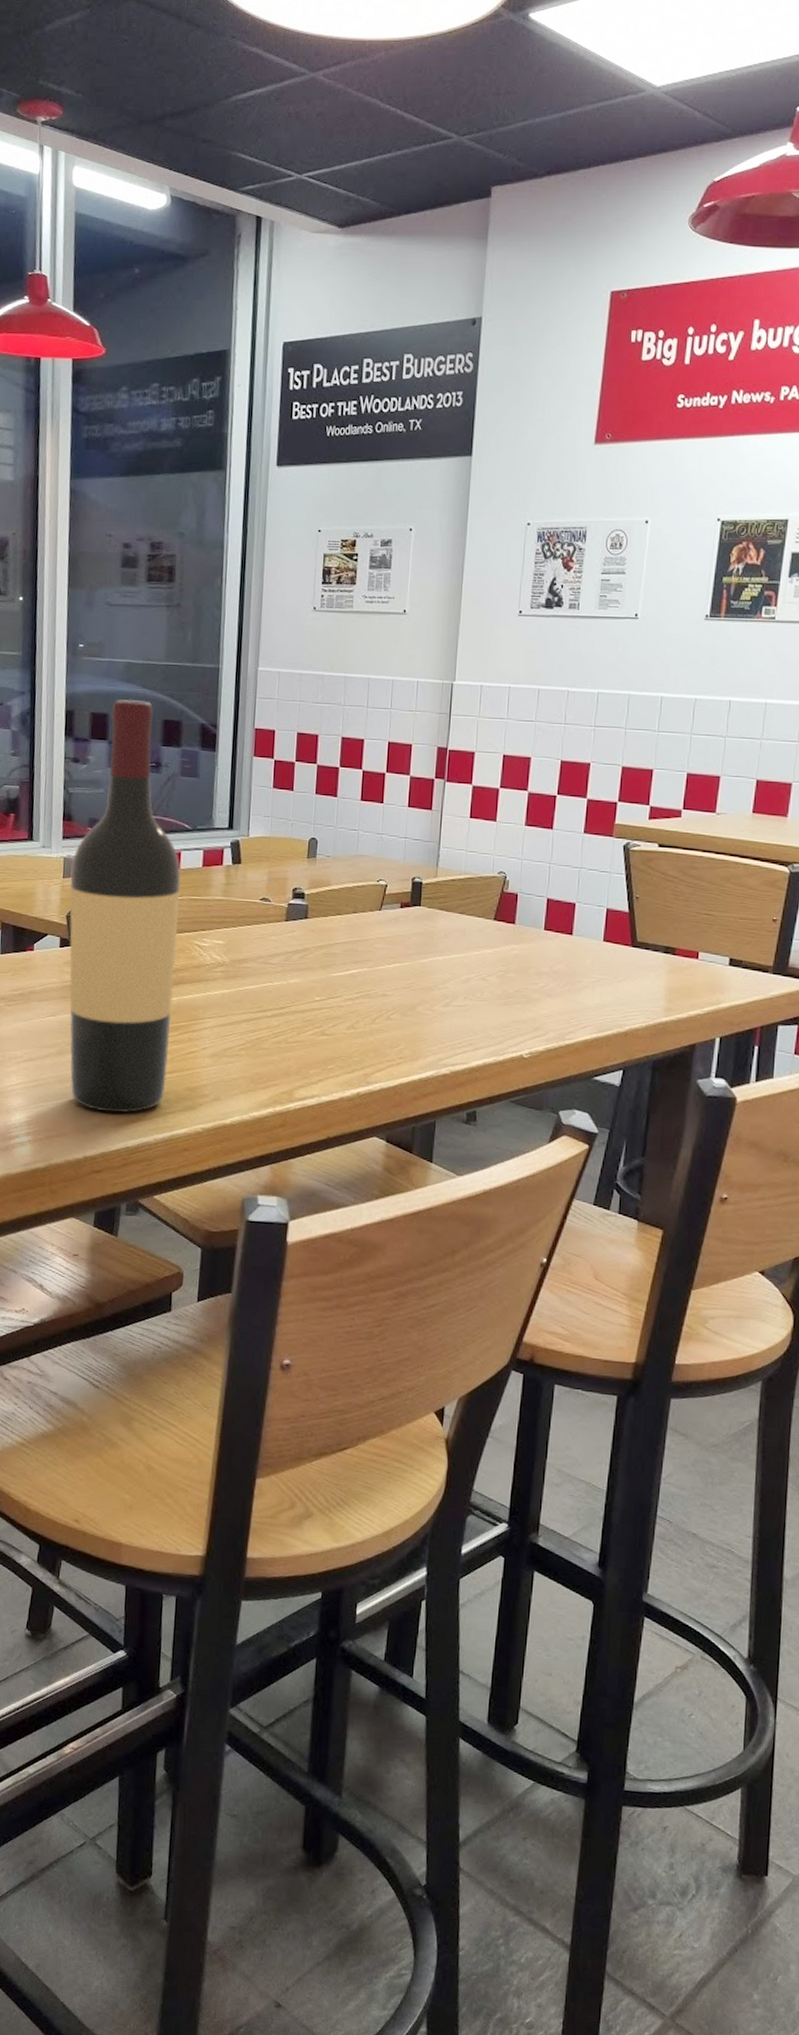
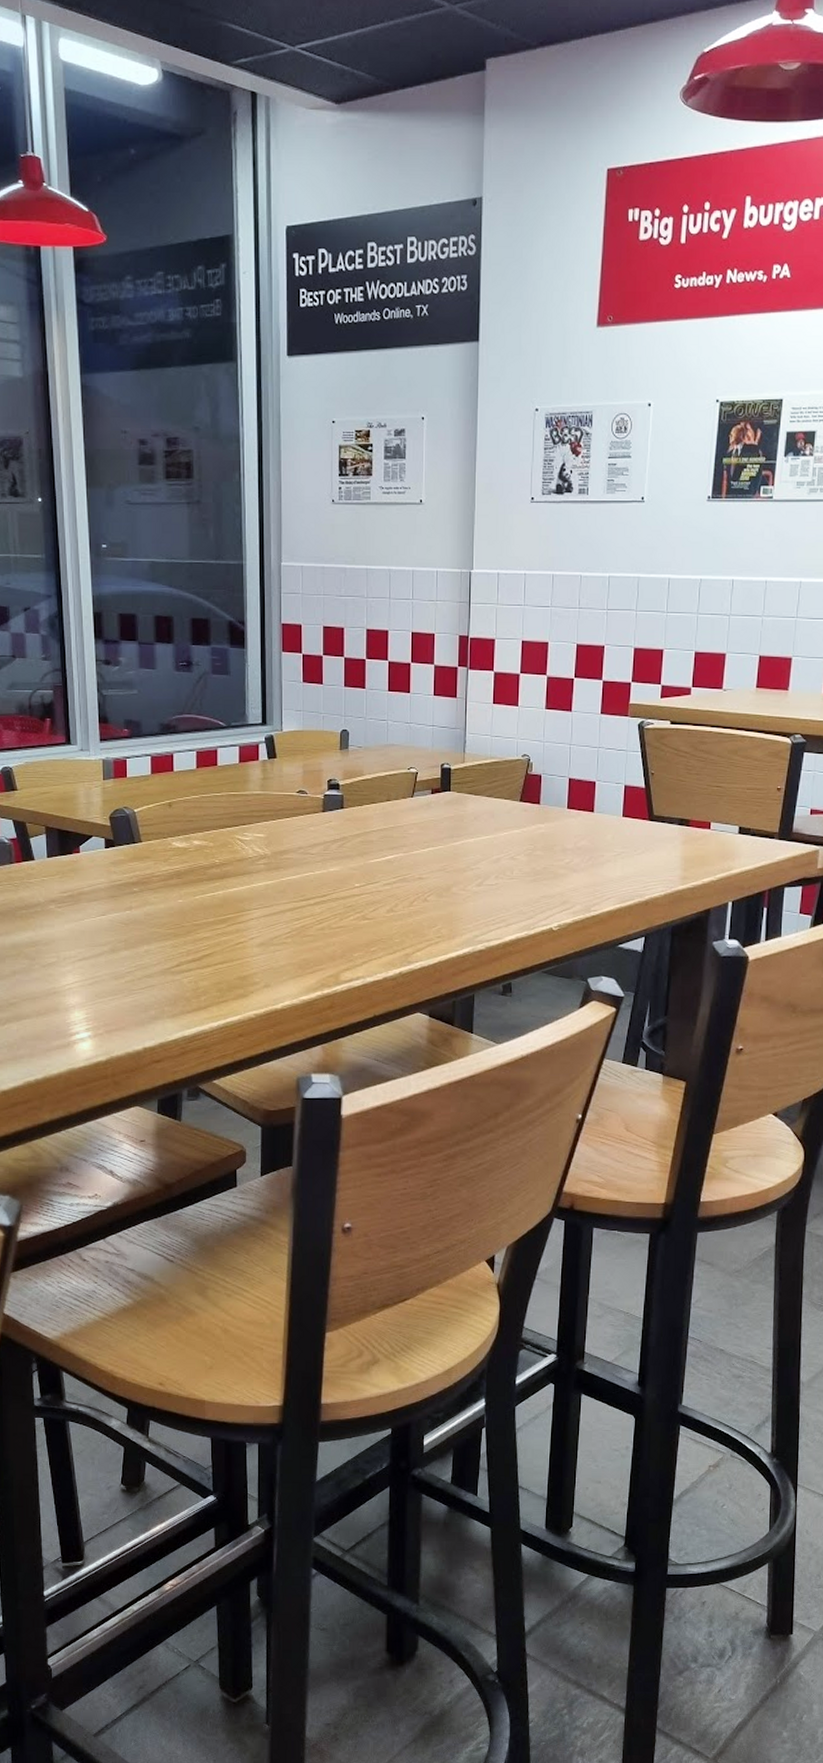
wine bottle: present [69,699,181,1114] -> none [110,598,220,1005]

